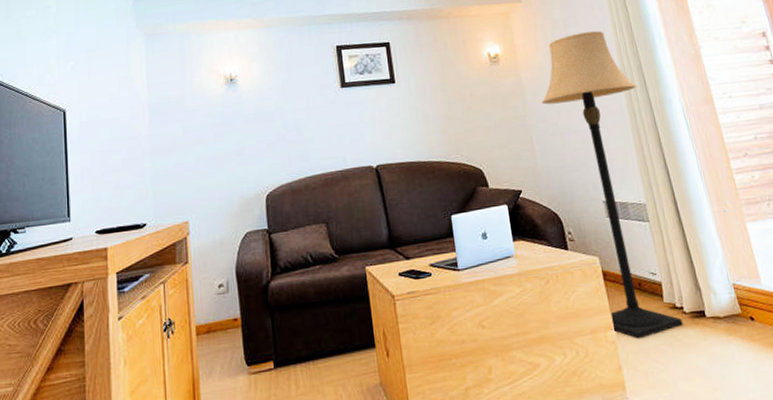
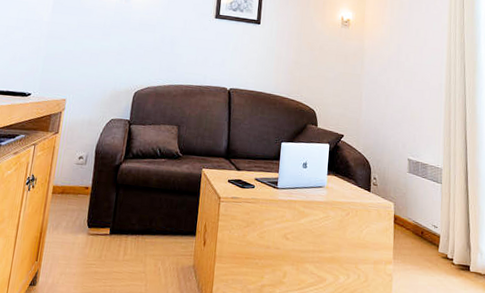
lamp: present [541,31,683,339] -> none [376,17,458,277]

